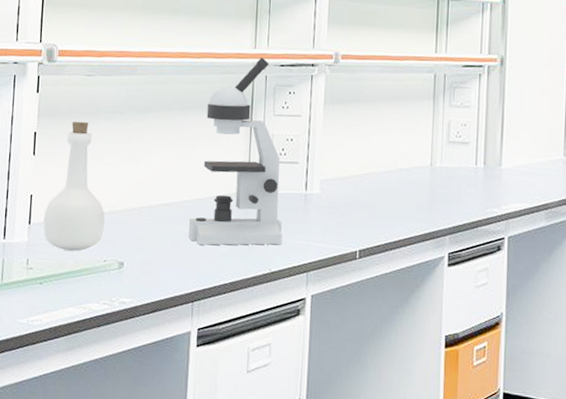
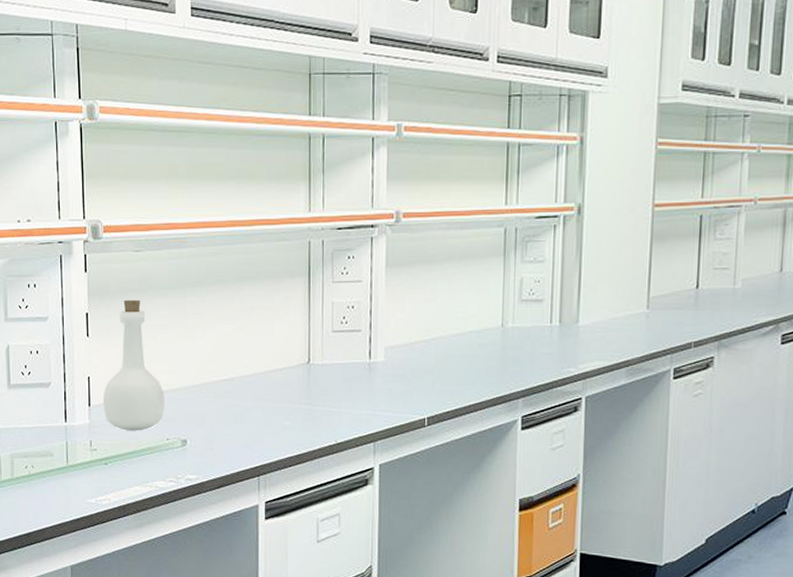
microscope: present [188,57,282,246] -> none [250,221,347,419]

